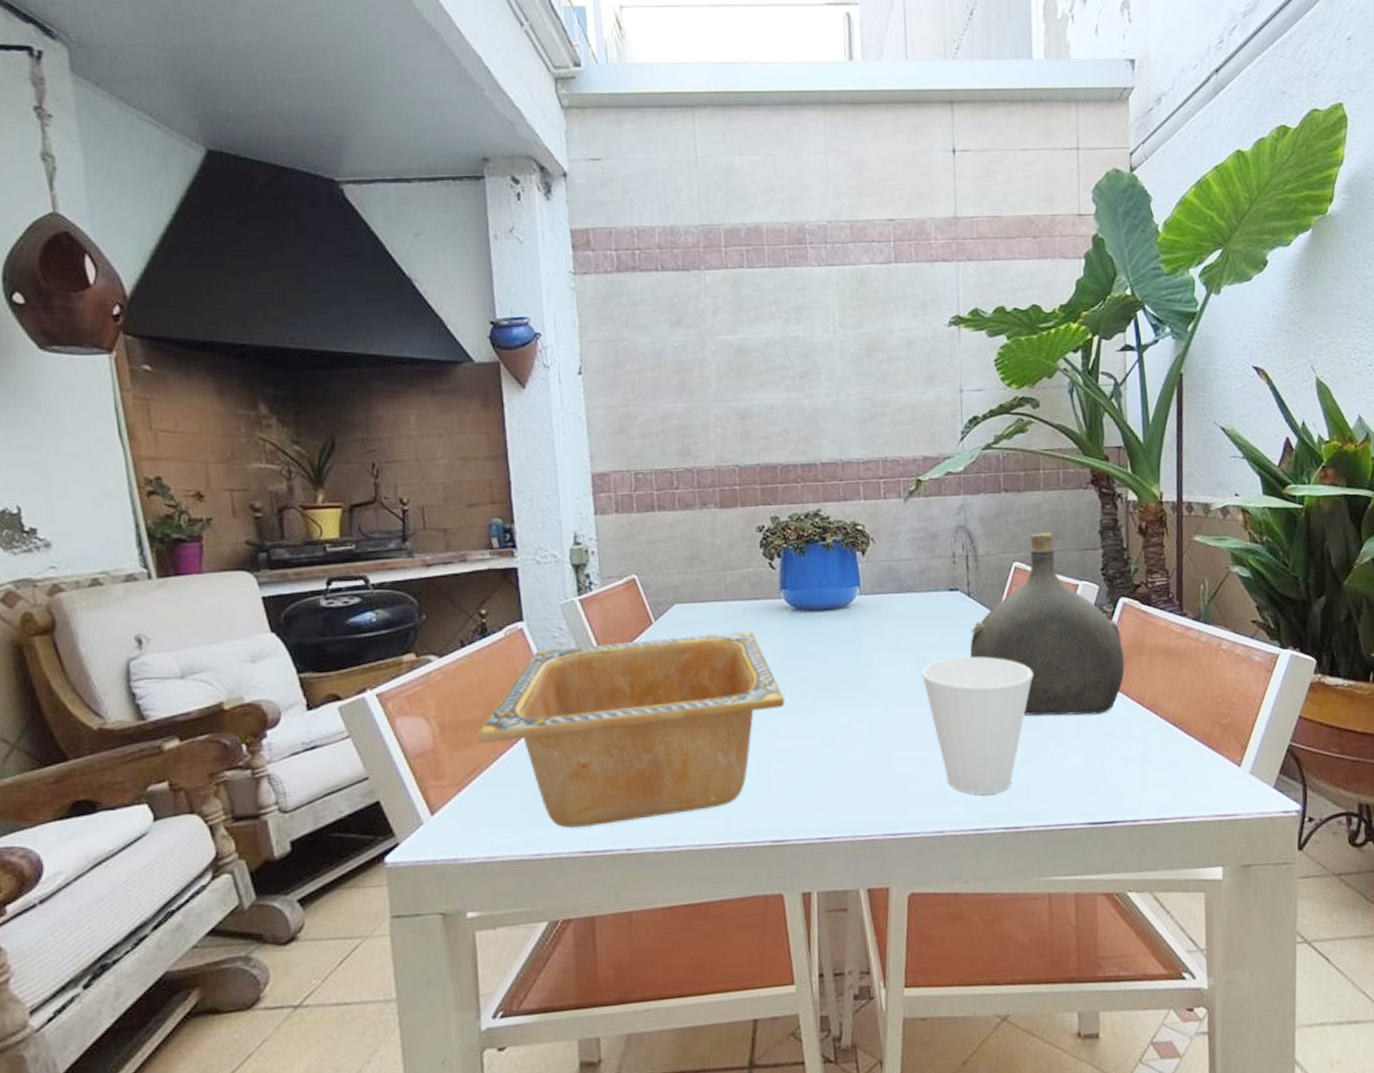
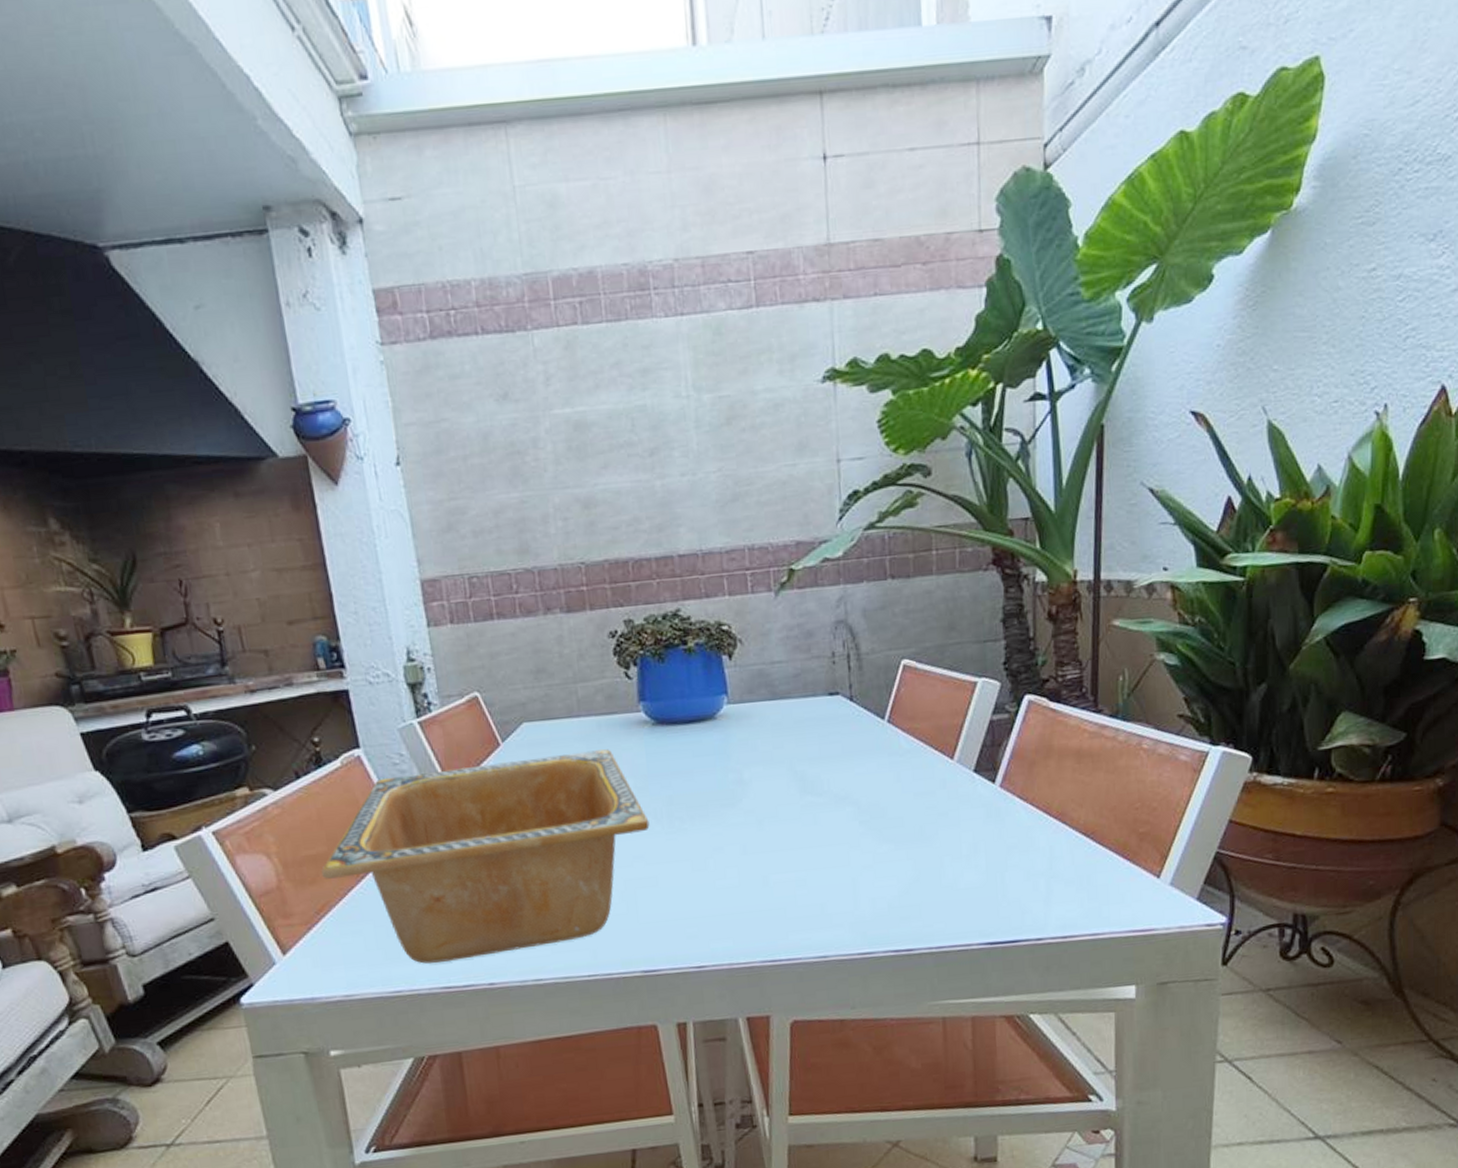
cup: present [921,656,1034,795] -> none [799,767,926,917]
water jug: present [969,532,1125,716] -> none [853,623,1029,830]

